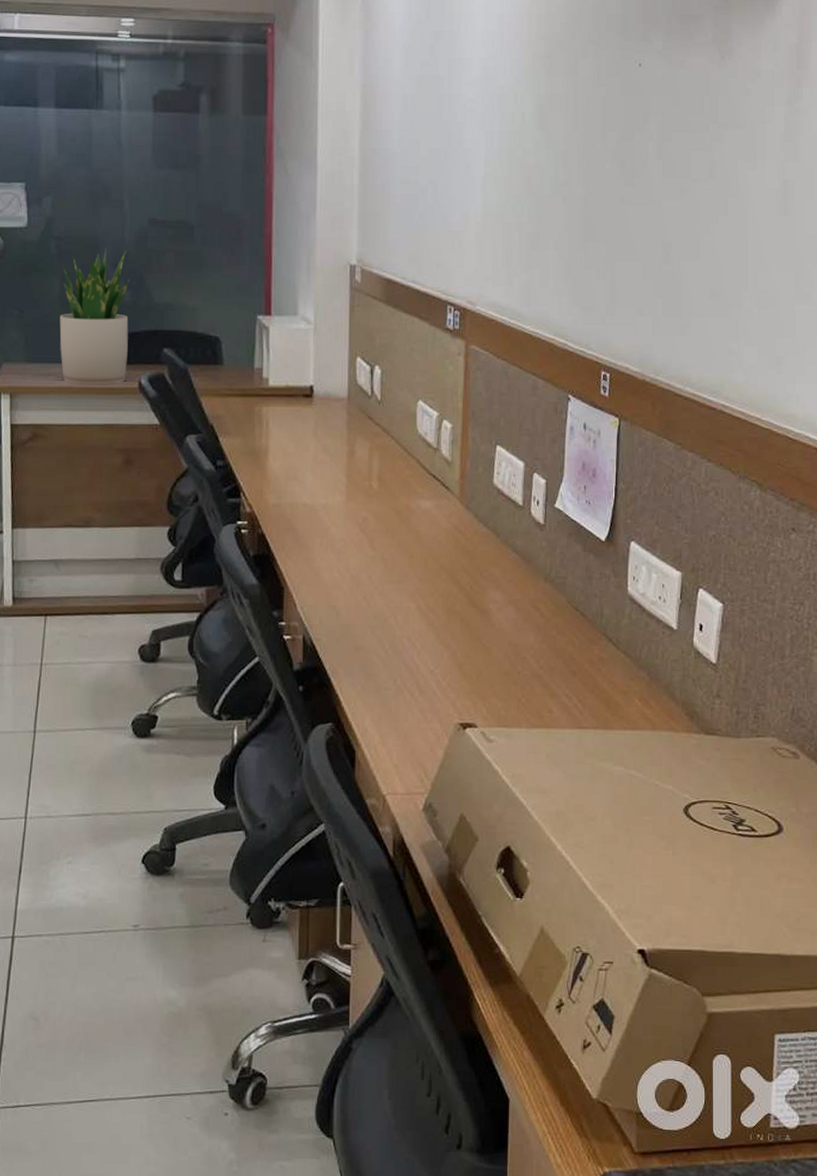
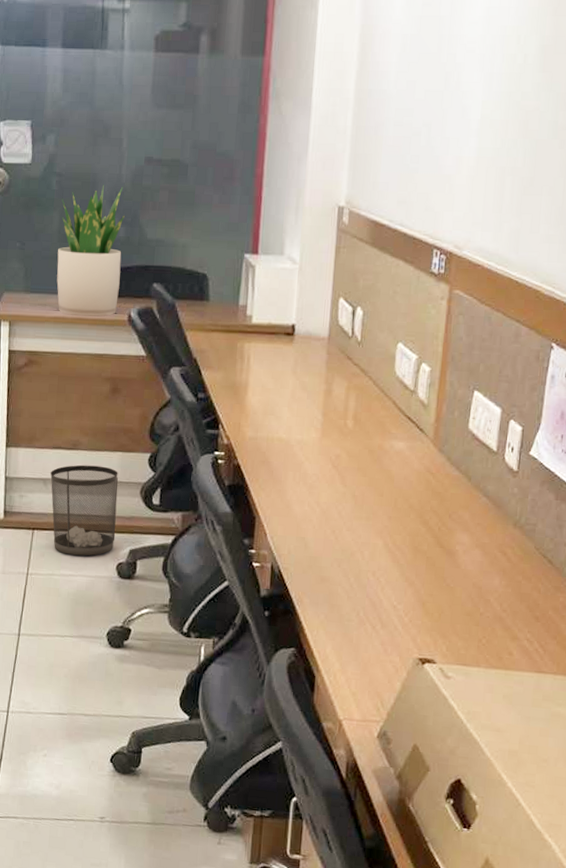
waste bin: none [61,543,137,641] -> present [50,464,119,556]

